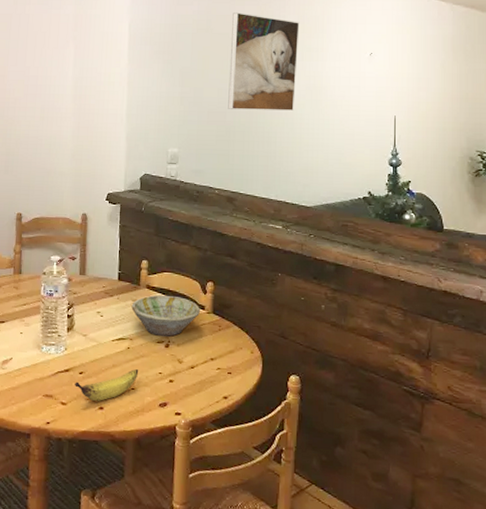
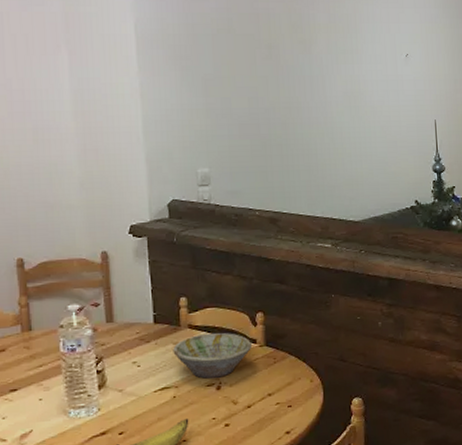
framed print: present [228,13,300,111] -> none [256,10,333,120]

